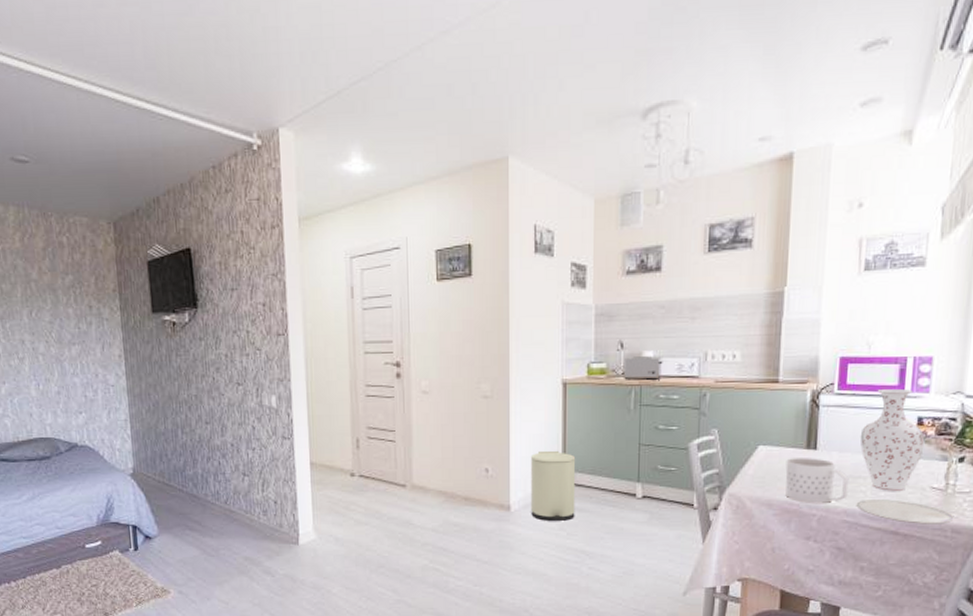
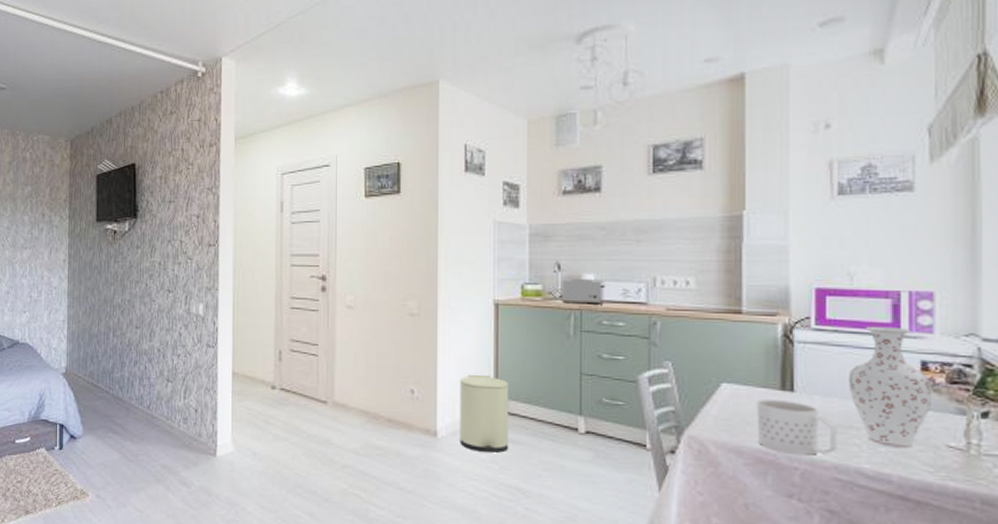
plate: present [856,499,954,524] -> none [849,454,983,493]

